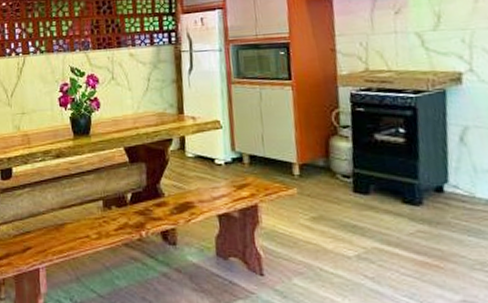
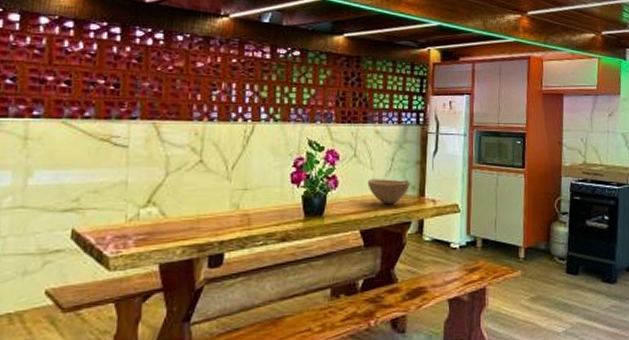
bowl: none [126,98,169,123] -> present [367,179,411,205]

